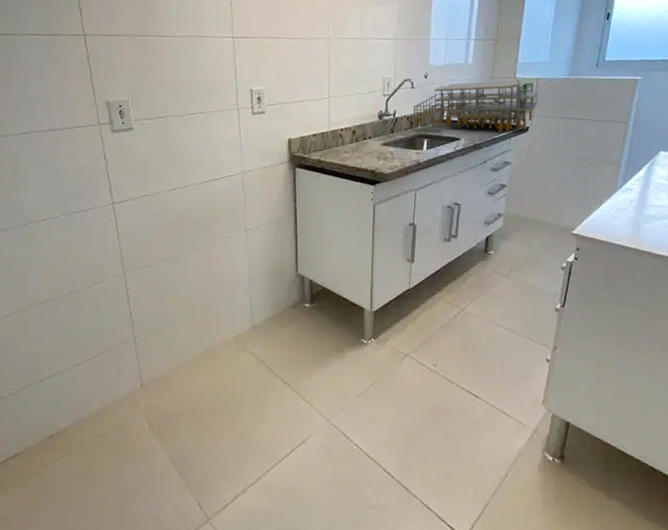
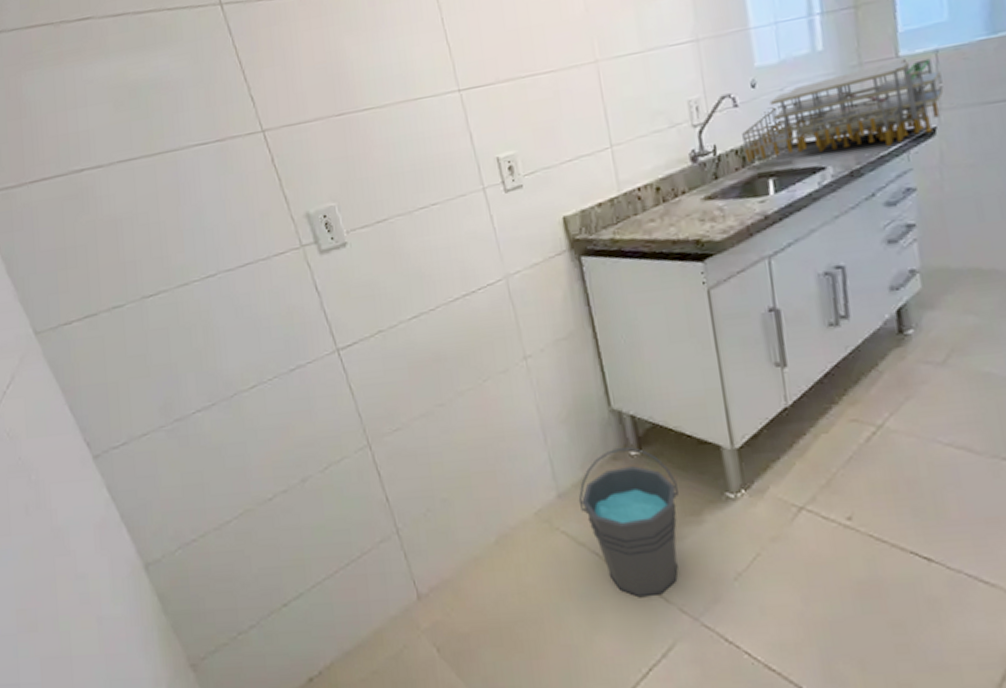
bucket: none [265,301,332,402] -> present [578,447,679,598]

